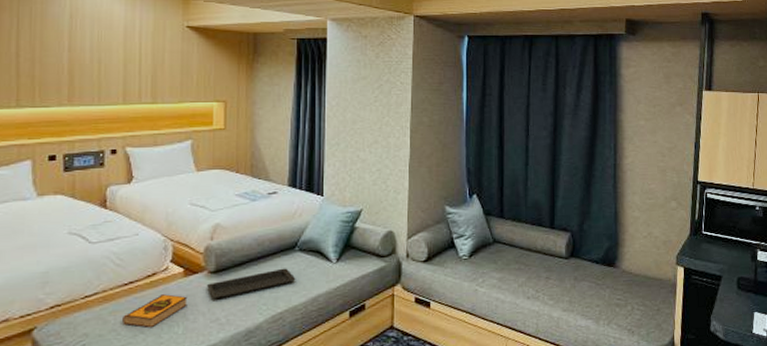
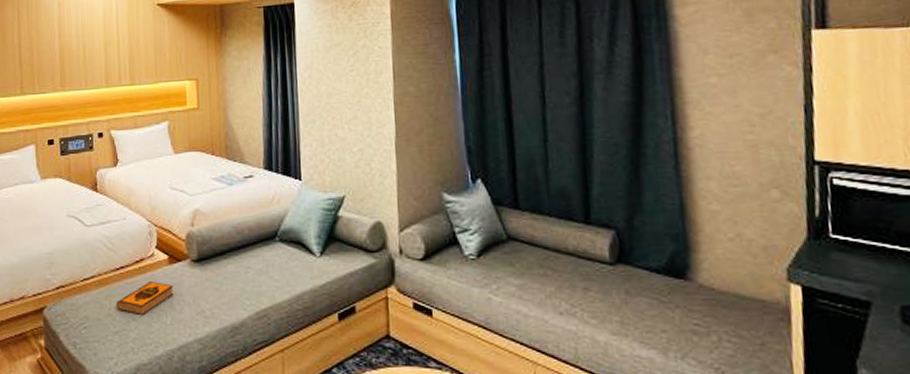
serving tray: present [207,268,296,300] -> none [191,260,278,291]

